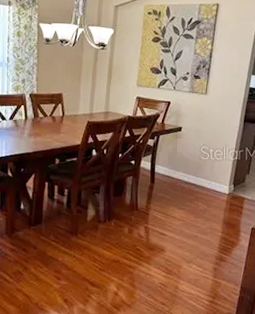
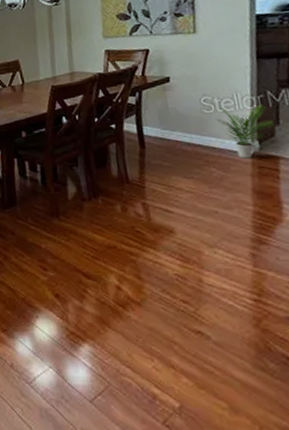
potted plant: none [208,156,246,197] -> present [215,104,274,159]

